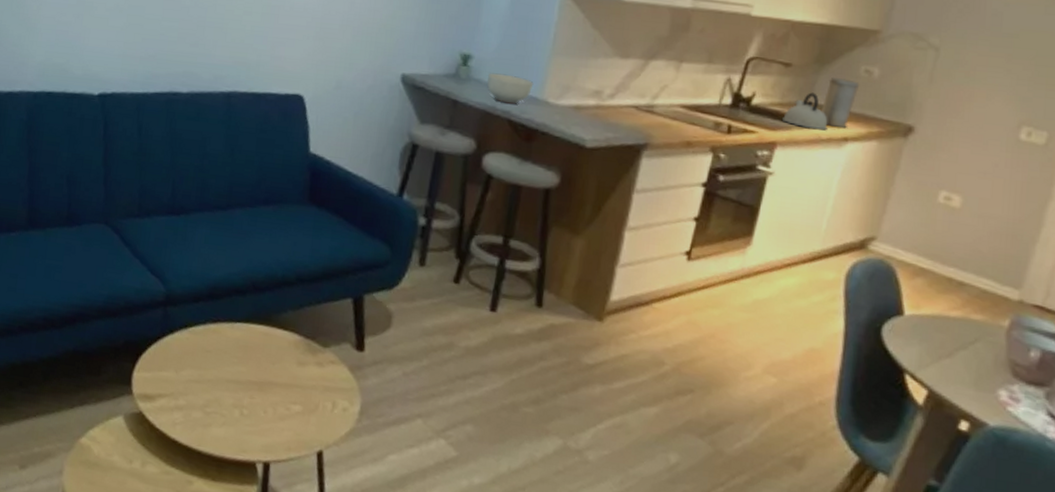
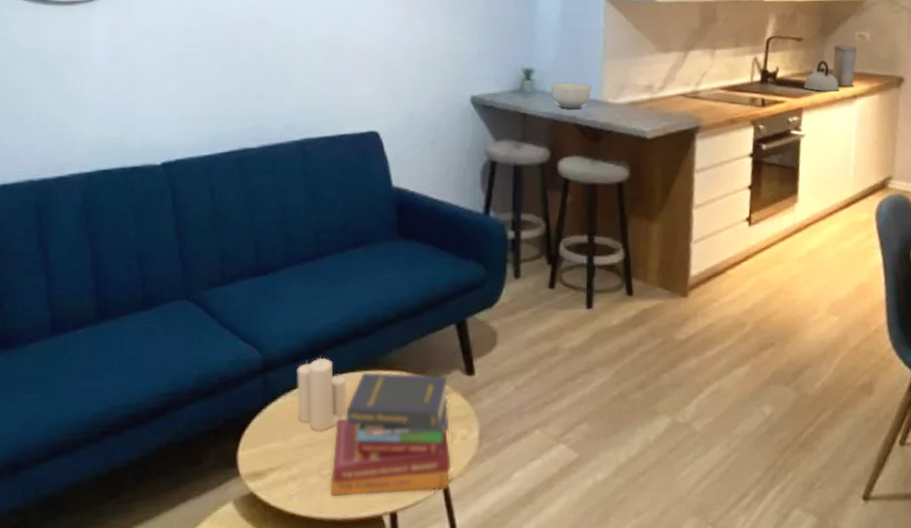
candle: none [191,302,240,372] -> present [297,356,348,431]
books: none [211,326,338,454] -> present [330,371,452,496]

